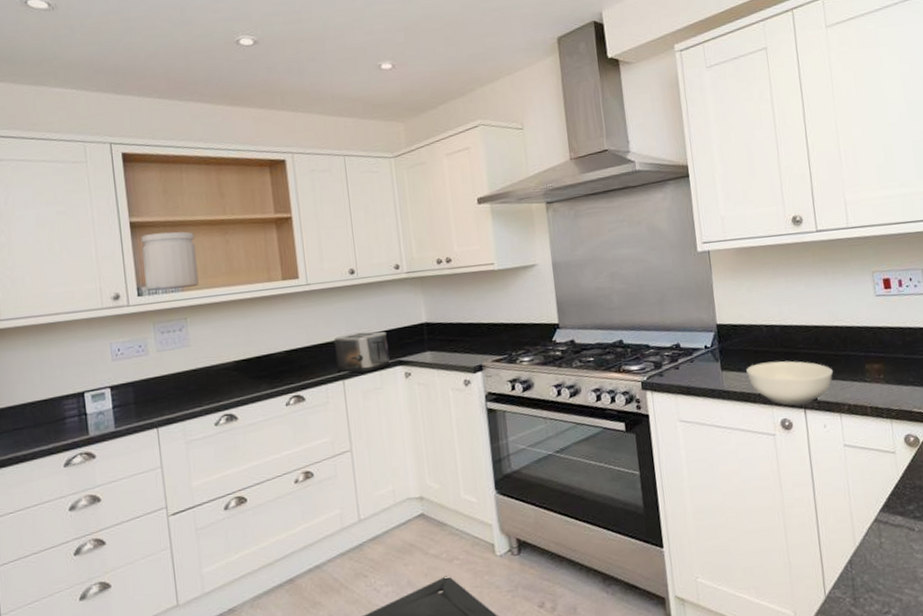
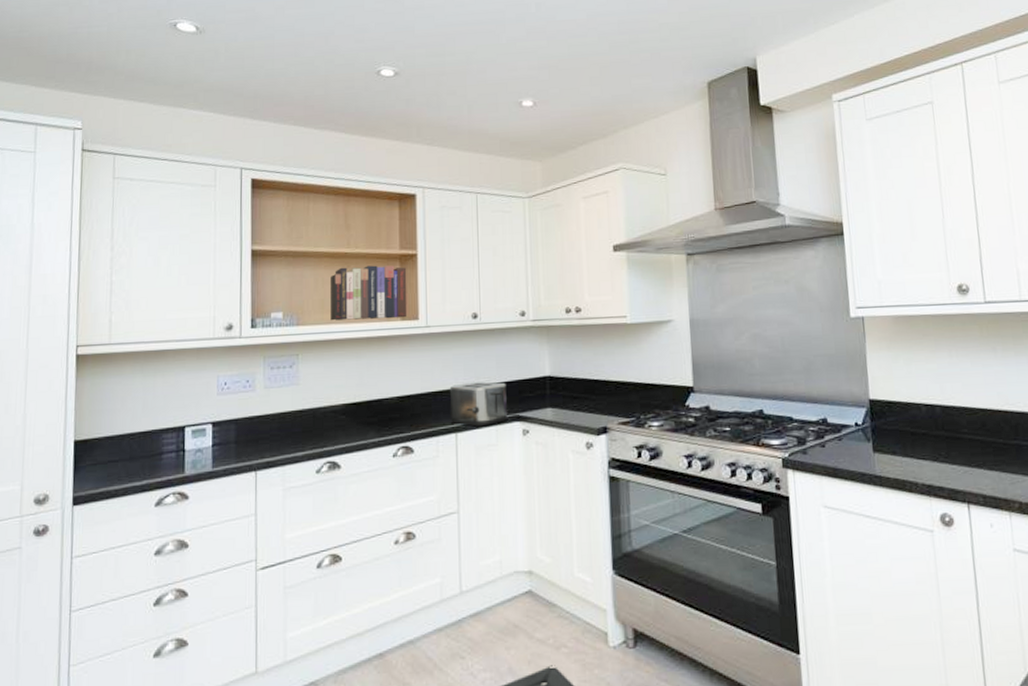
jar: present [140,231,199,292] -> none [260,262,315,324]
books: none [210,229,288,285] -> present [330,265,407,321]
bowl: present [746,360,834,406] -> none [901,446,1003,499]

